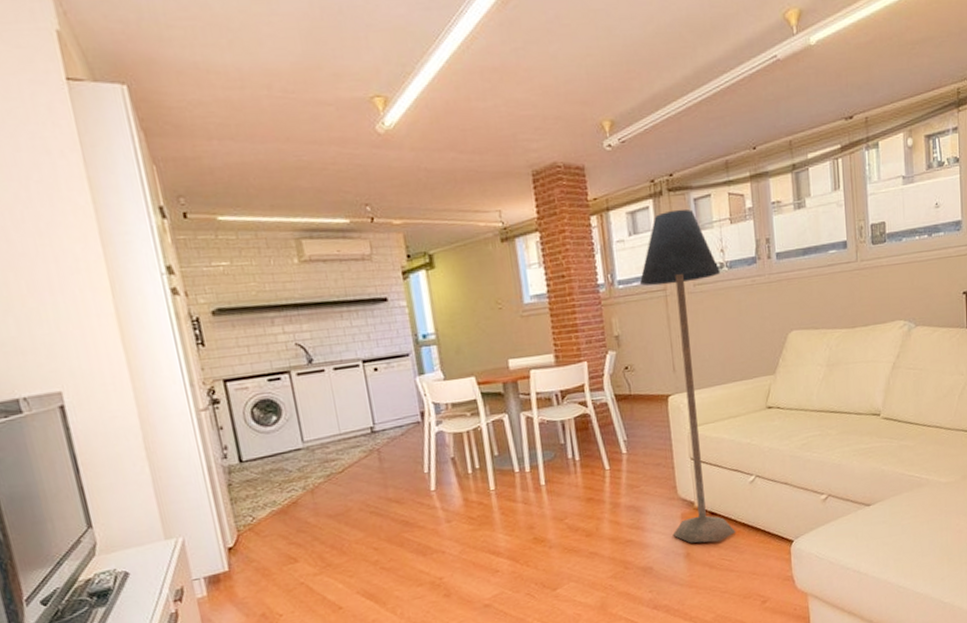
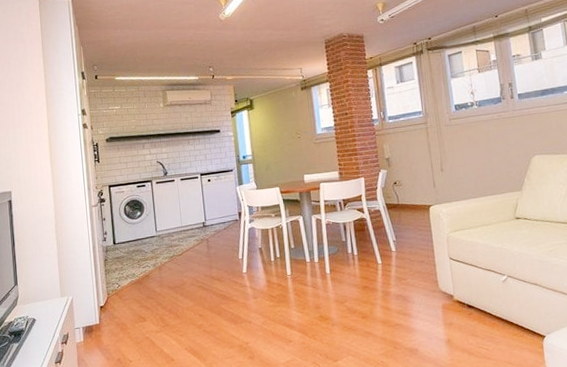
floor lamp: present [639,209,736,544] -> none [405,63,492,332]

